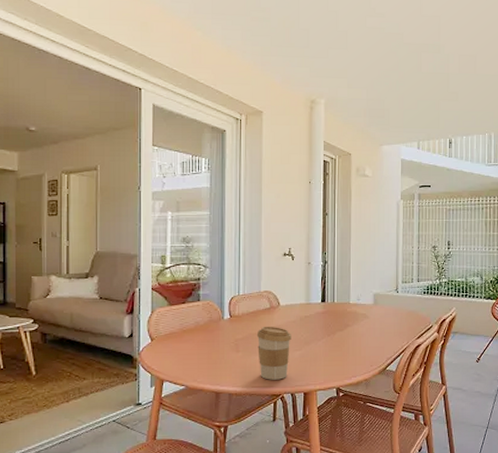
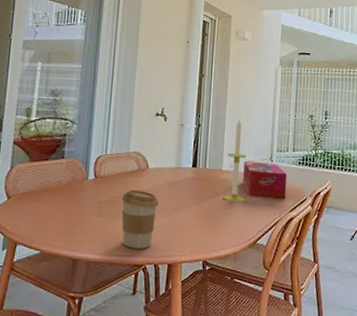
candle: none [352,254,374,332] -> present [223,119,247,202]
tissue box: none [371,293,413,327] -> present [243,160,288,199]

